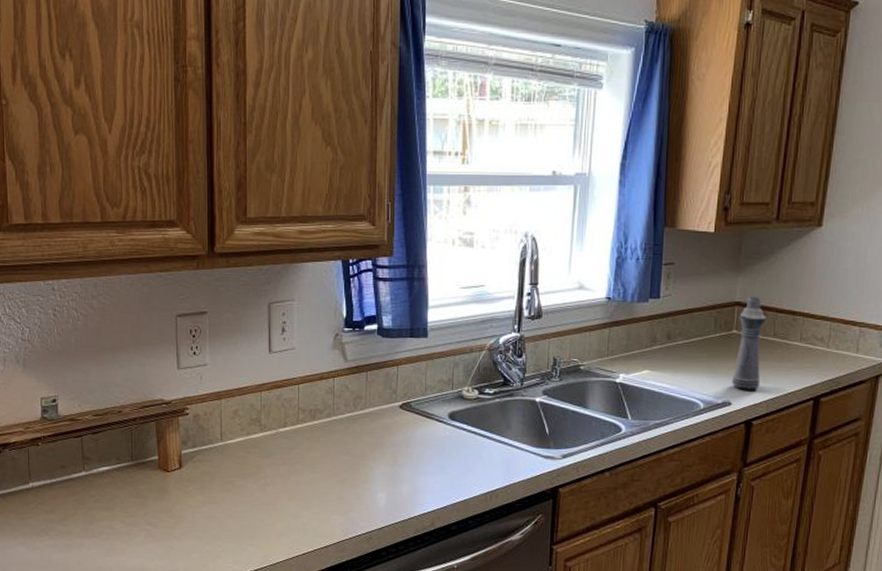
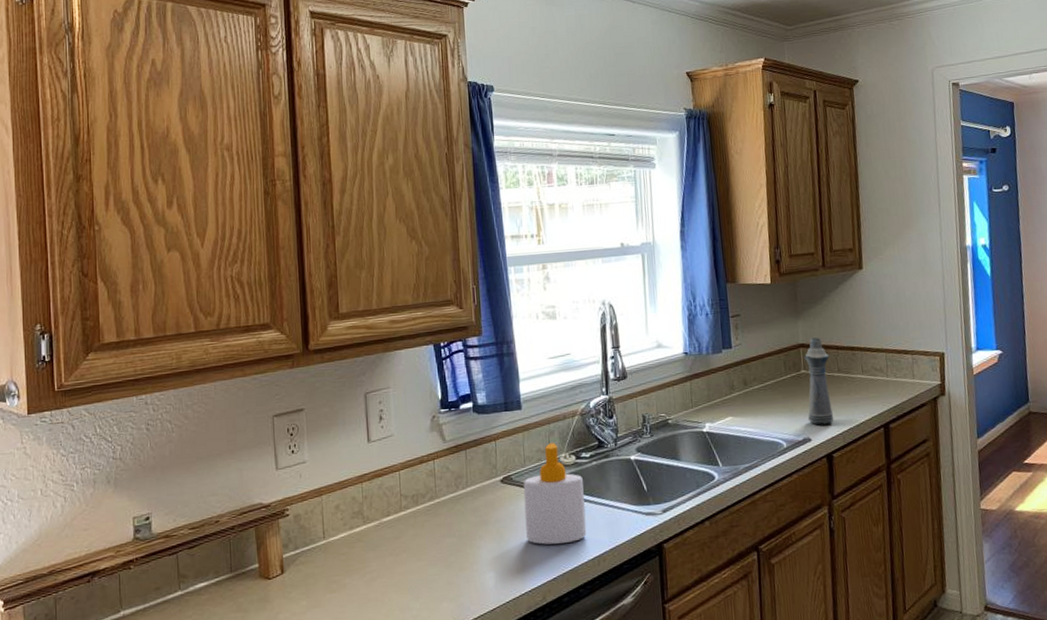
soap bottle: none [421,375,485,475] -> present [523,443,587,545]

